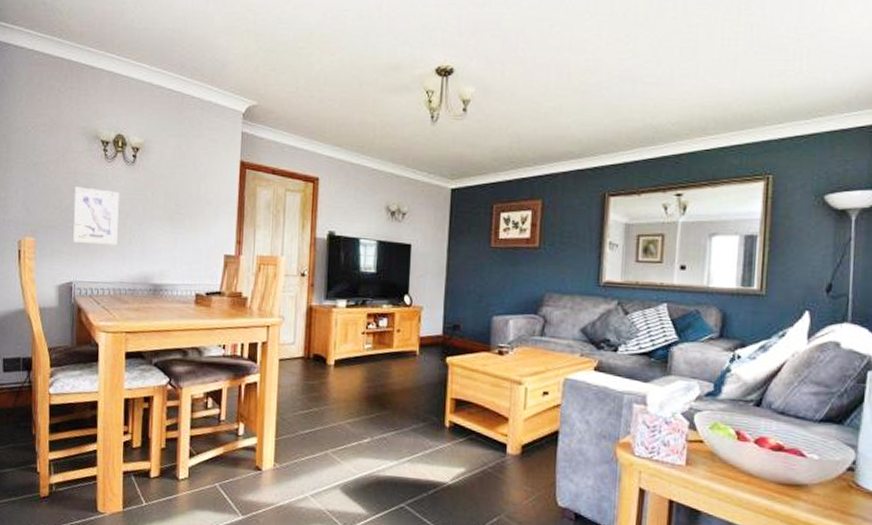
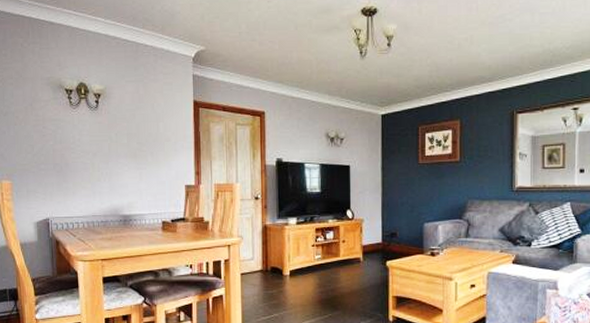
wall art: present [73,187,119,245] -> none [44,132,87,183]

